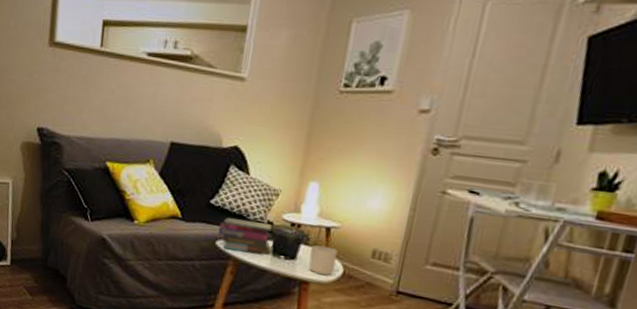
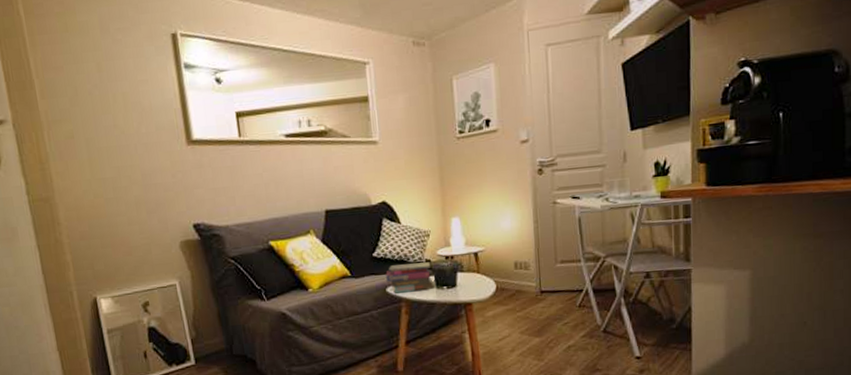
mug: present [308,245,338,276] -> none [466,268,489,295]

